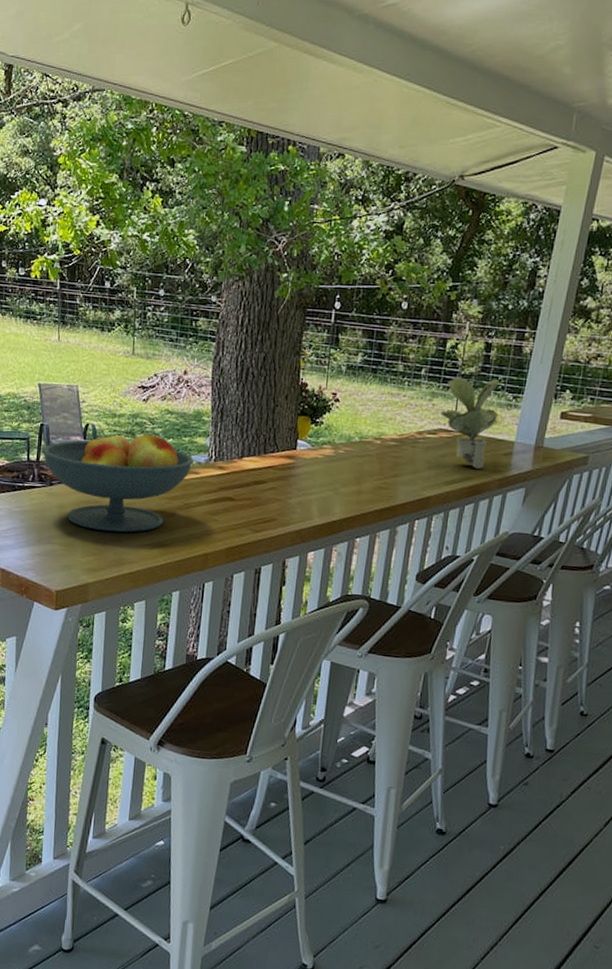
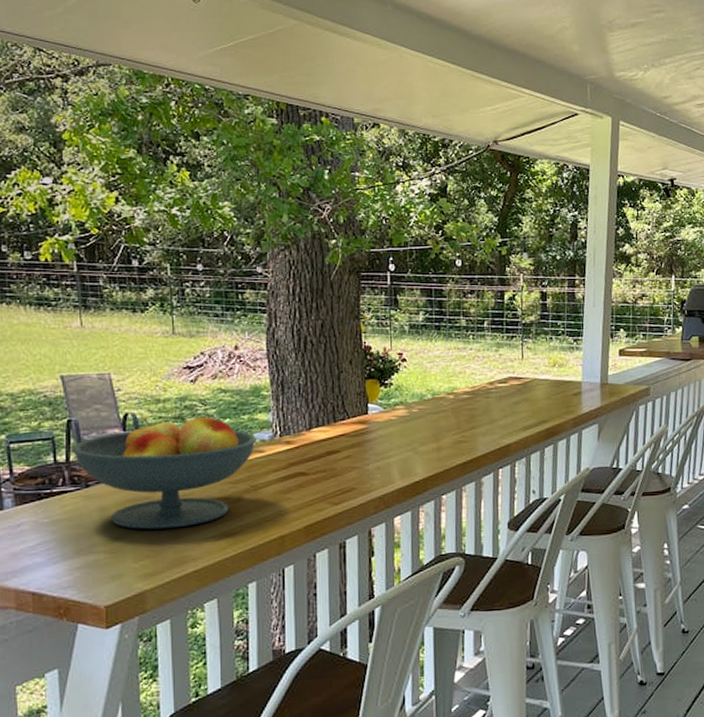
potted plant: present [441,377,500,469] -> none [508,325,563,411]

